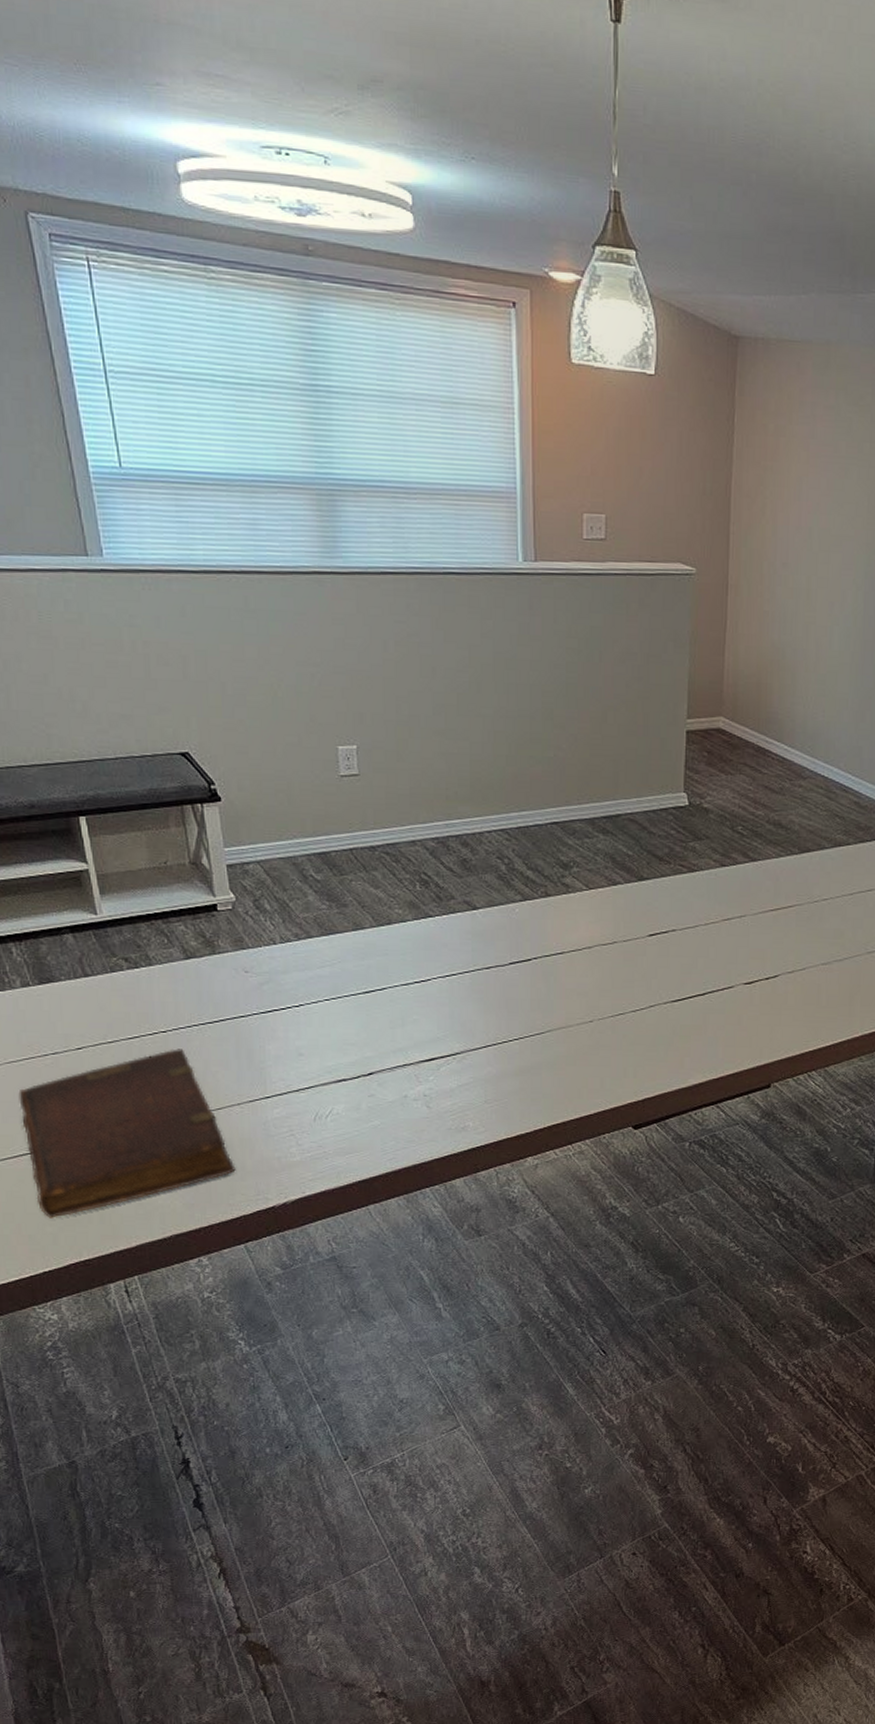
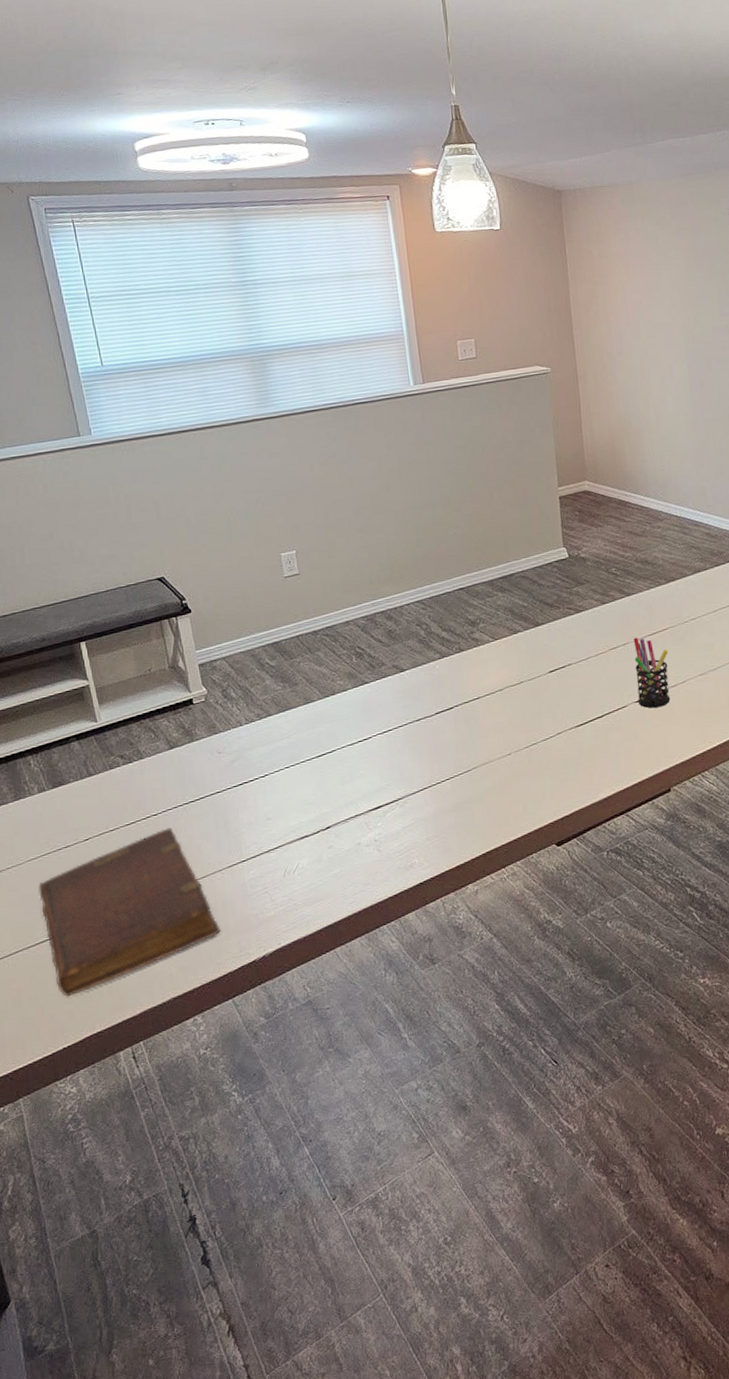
pen holder: none [747,910,791,993] -> present [633,637,671,709]

